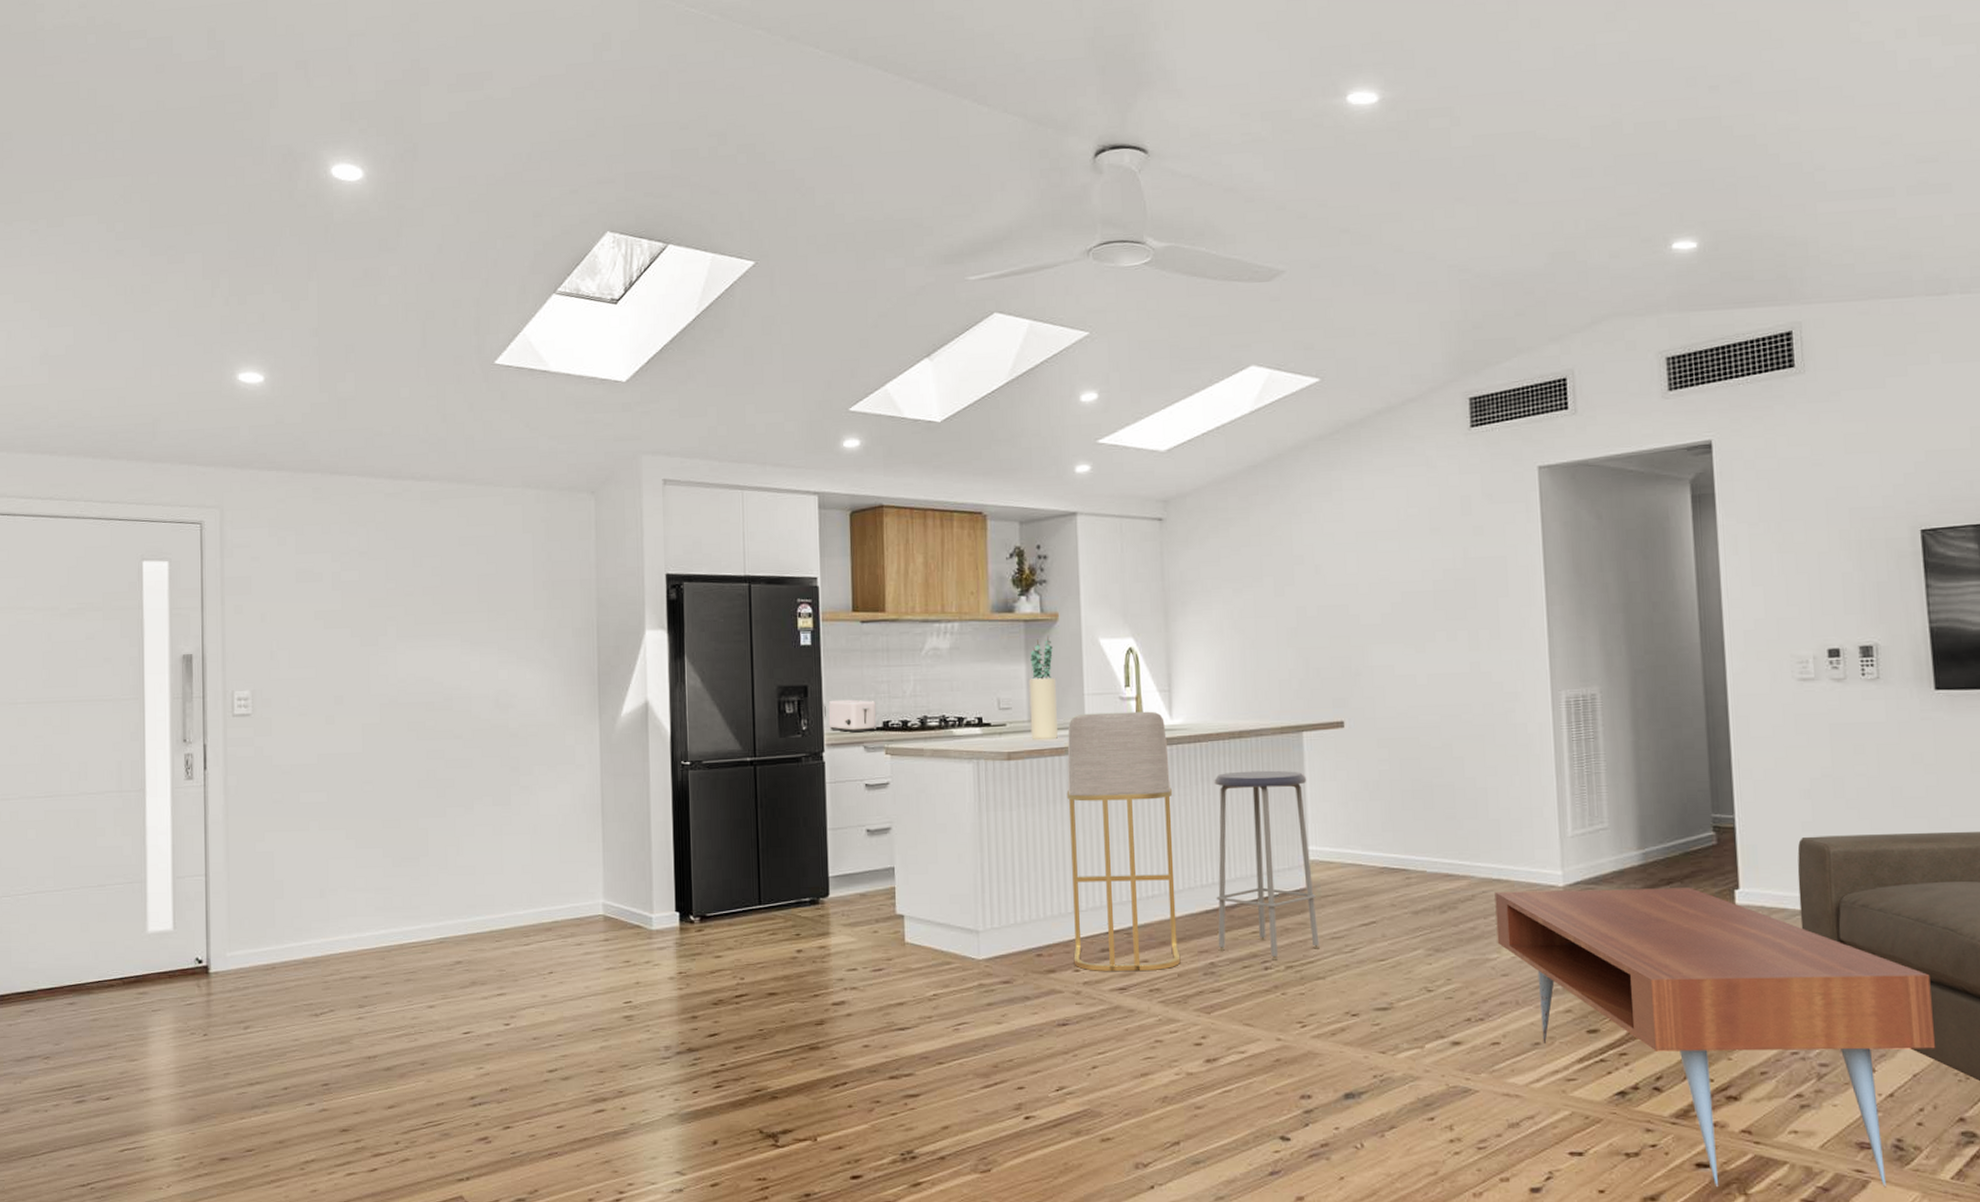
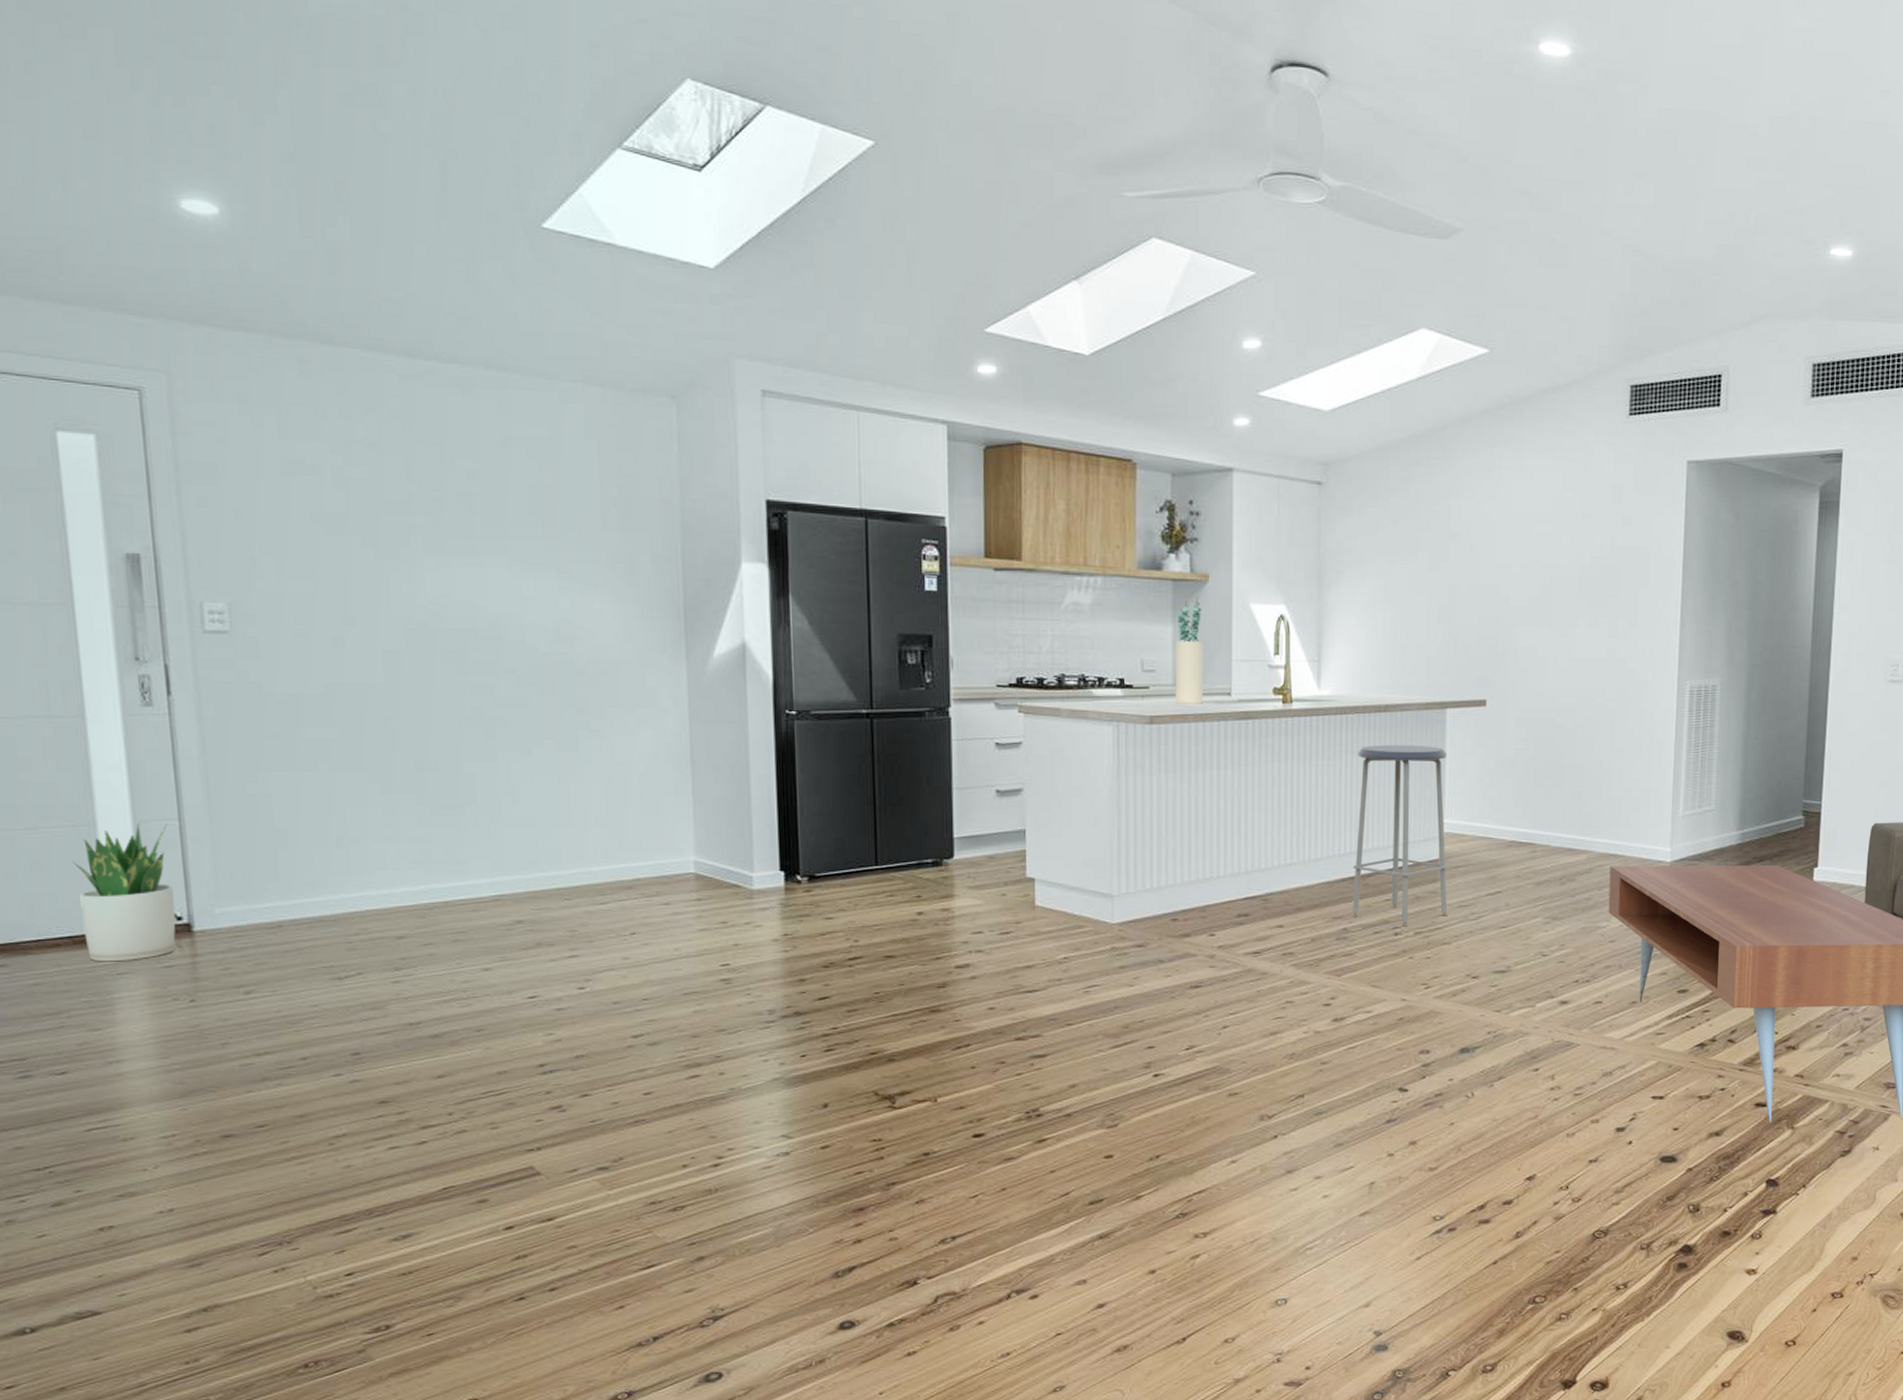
planter: none [127,878,198,1000] -> present [72,823,176,962]
toaster: present [828,699,877,733] -> none [956,652,1010,688]
bar stool: present [1066,711,1181,971] -> none [1209,680,1317,936]

